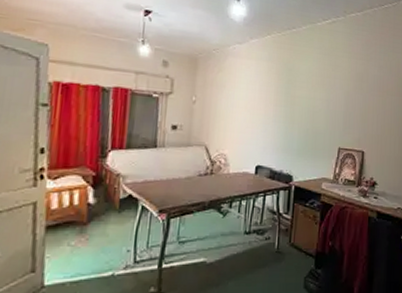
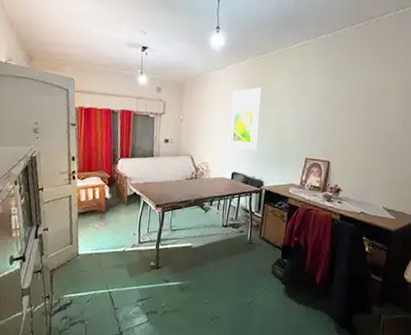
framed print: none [251,66,289,140] -> present [228,87,261,151]

